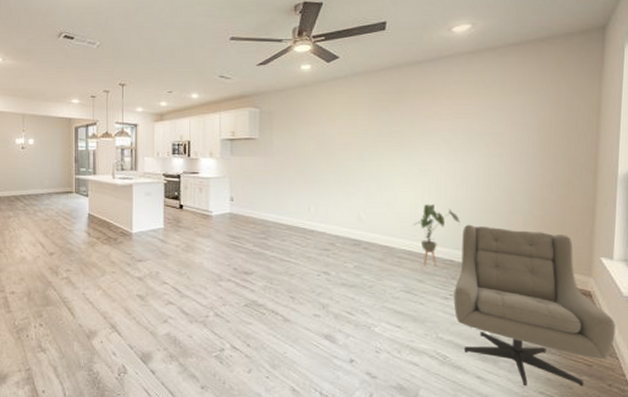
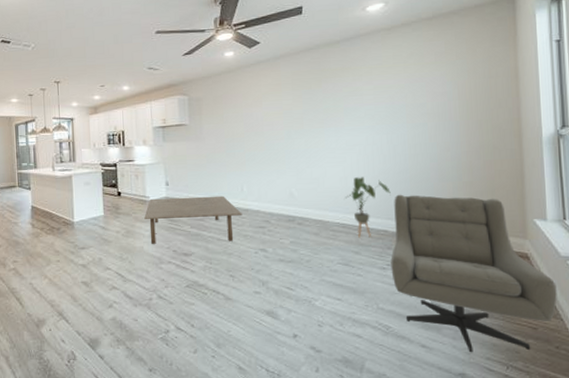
coffee table: none [206,213,307,262] -> present [144,195,242,244]

